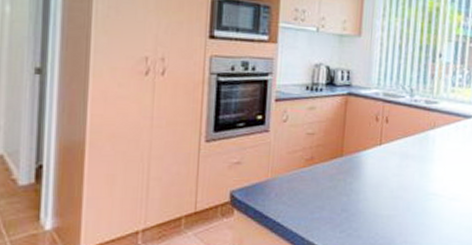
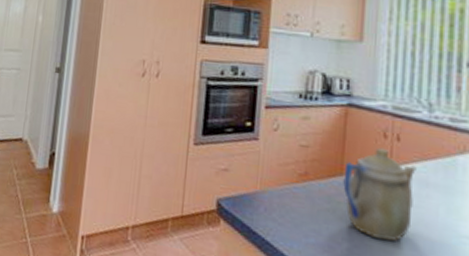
teapot: none [343,129,400,206] -> present [343,147,417,241]

